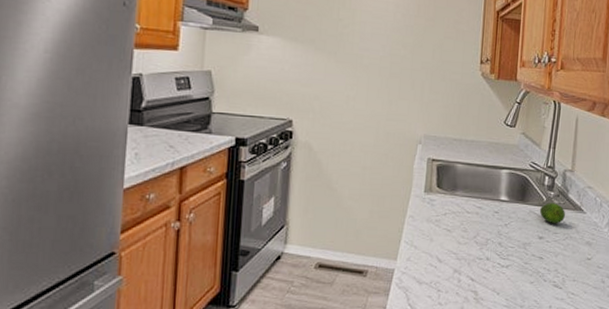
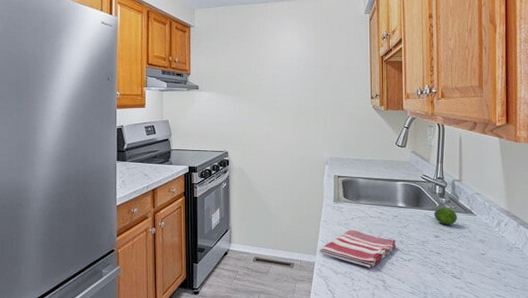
dish towel: none [400,228,495,277] -> present [319,230,396,268]

